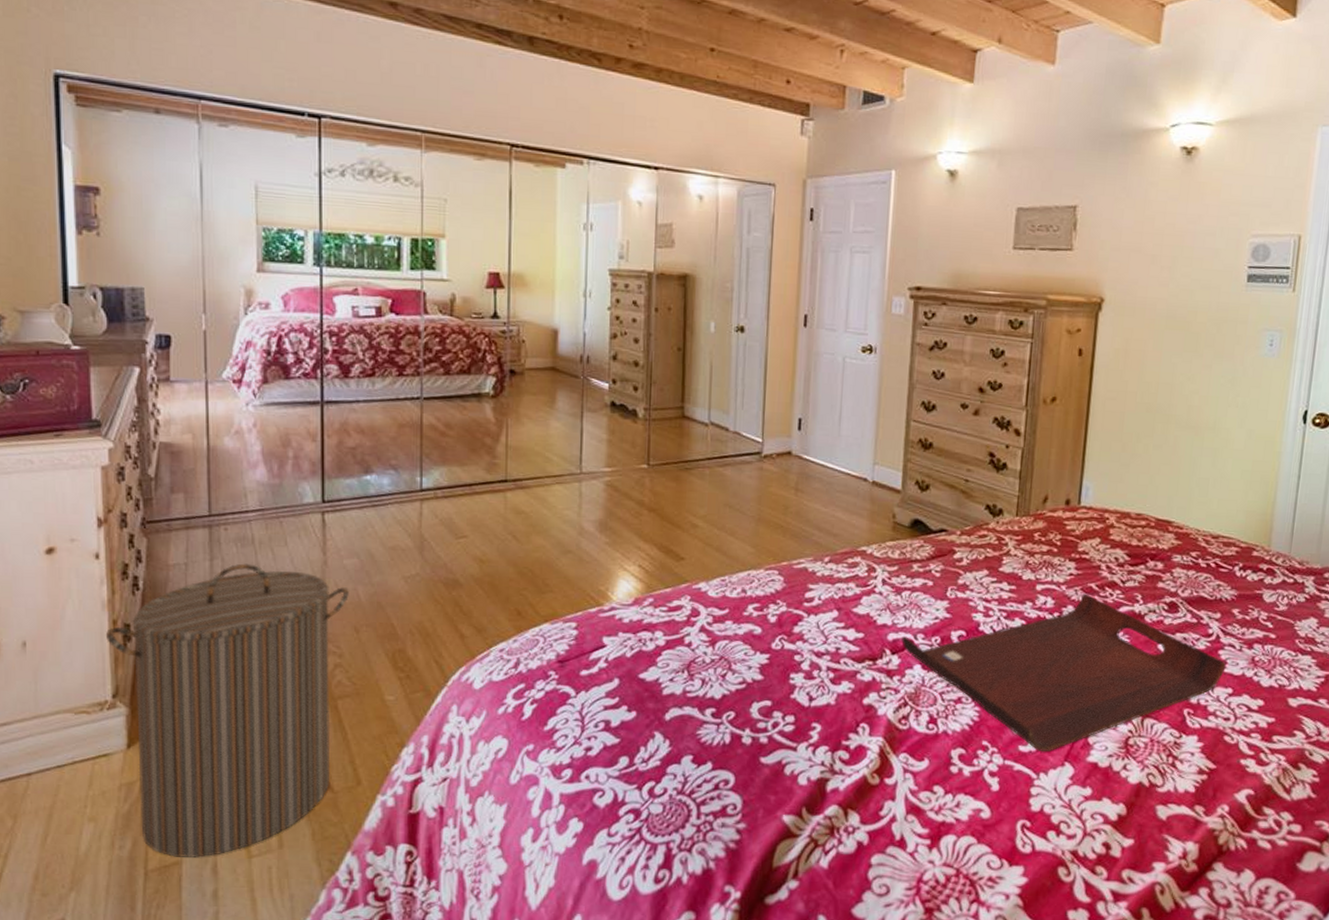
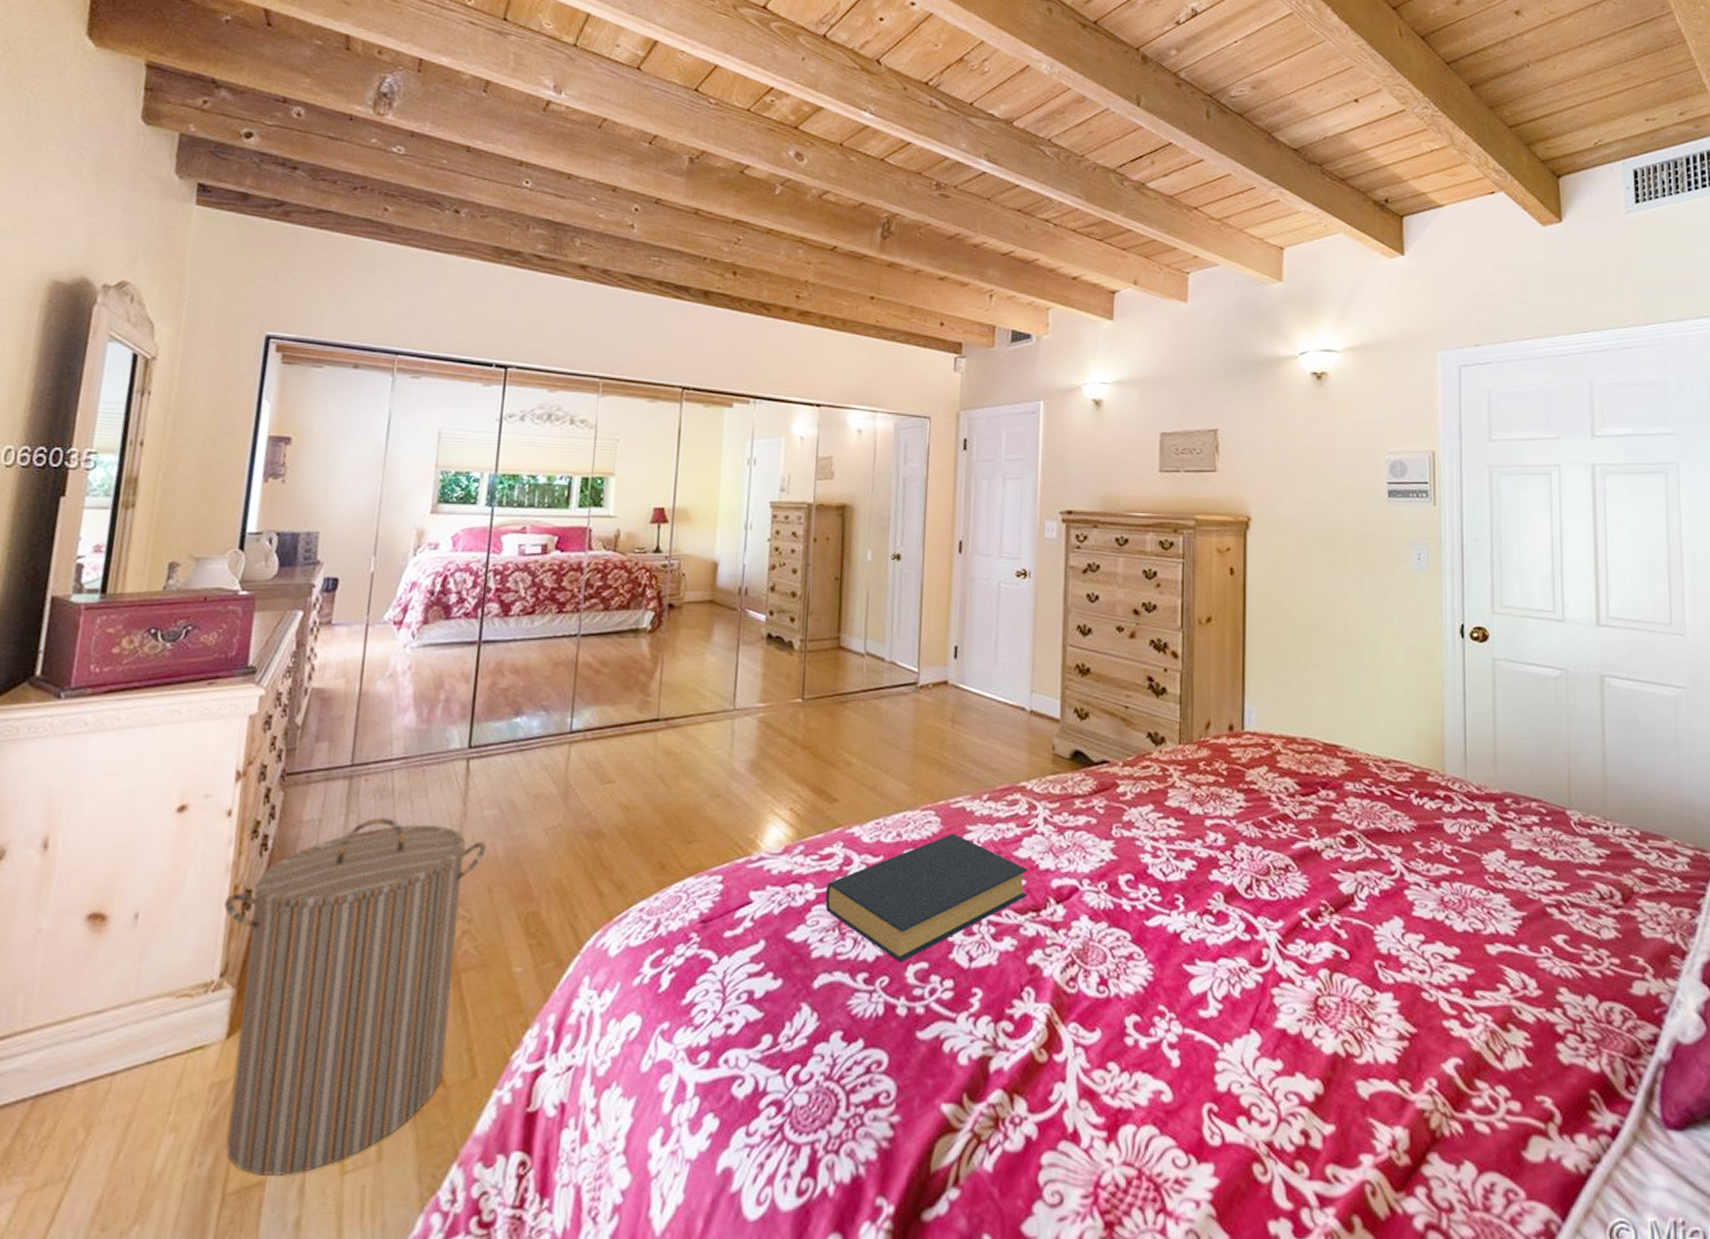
hardback book: none [674,590,867,701] -> present [825,833,1029,963]
serving tray: present [902,593,1226,751] -> none [1066,828,1414,1016]

